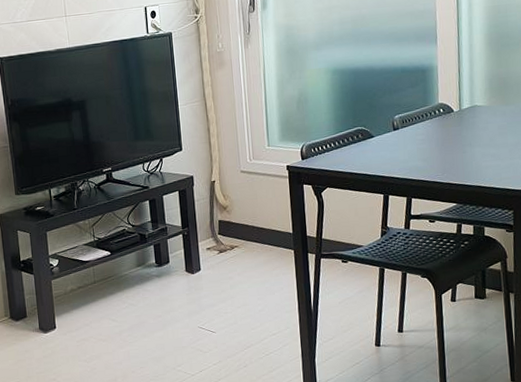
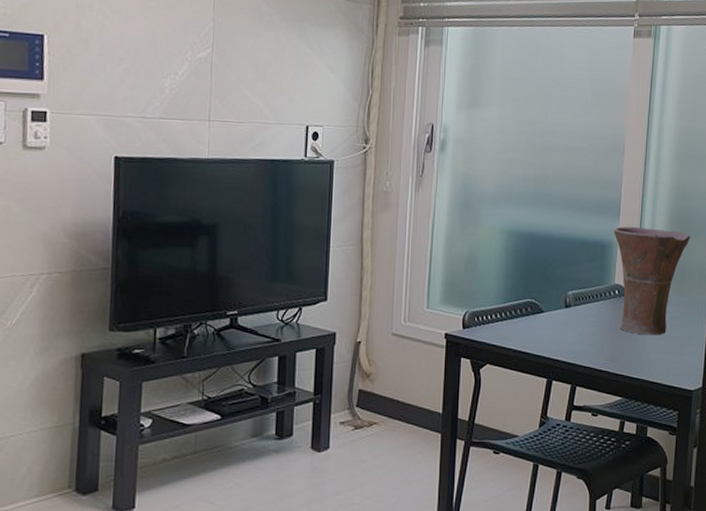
vase: none [432,46,510,146] -> present [613,226,691,335]

